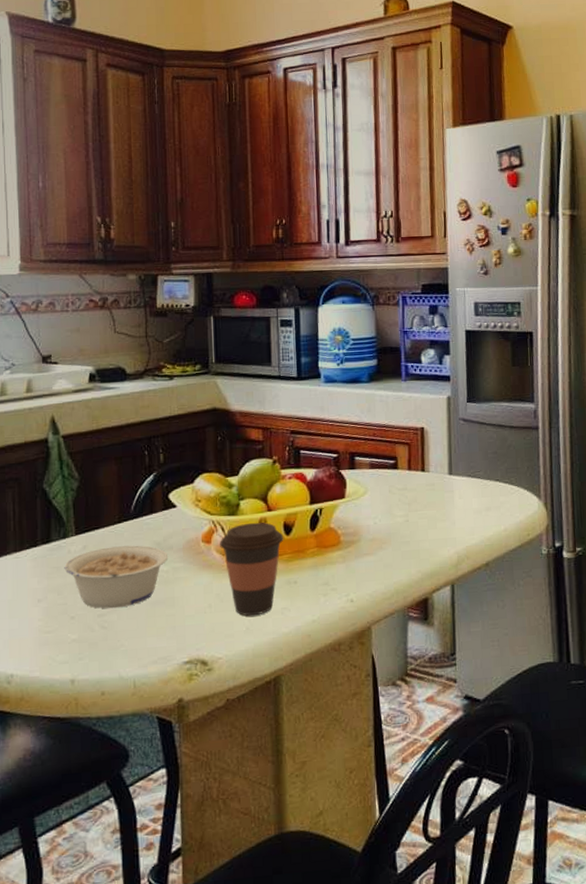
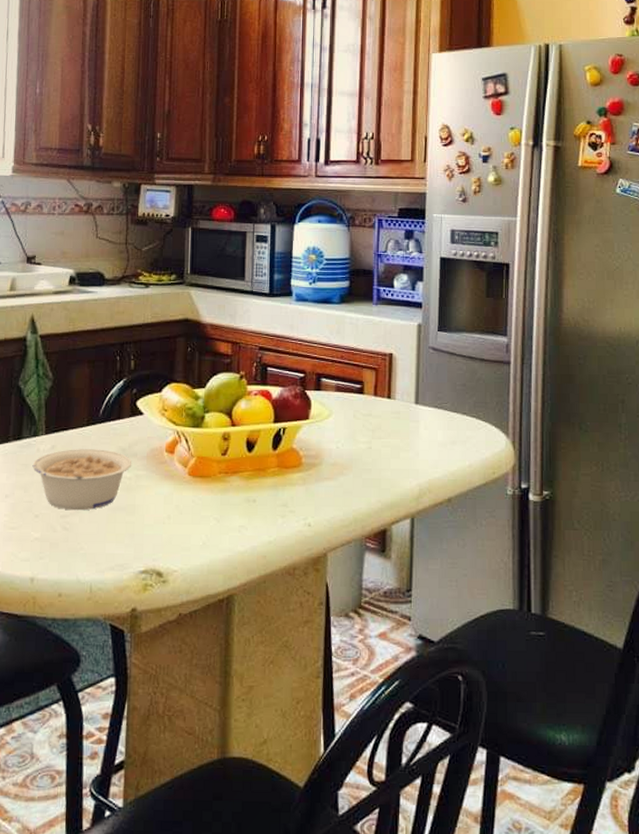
coffee cup: present [220,522,284,616] -> none [183,436,246,531]

